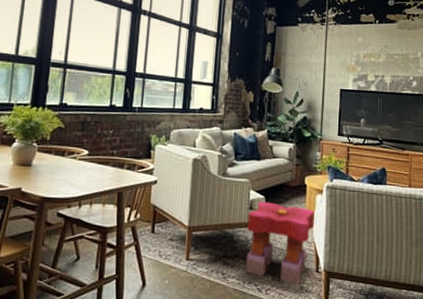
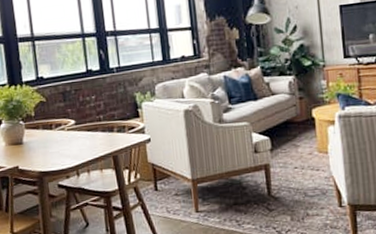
stool: present [246,202,315,285] -> none [254,142,330,222]

